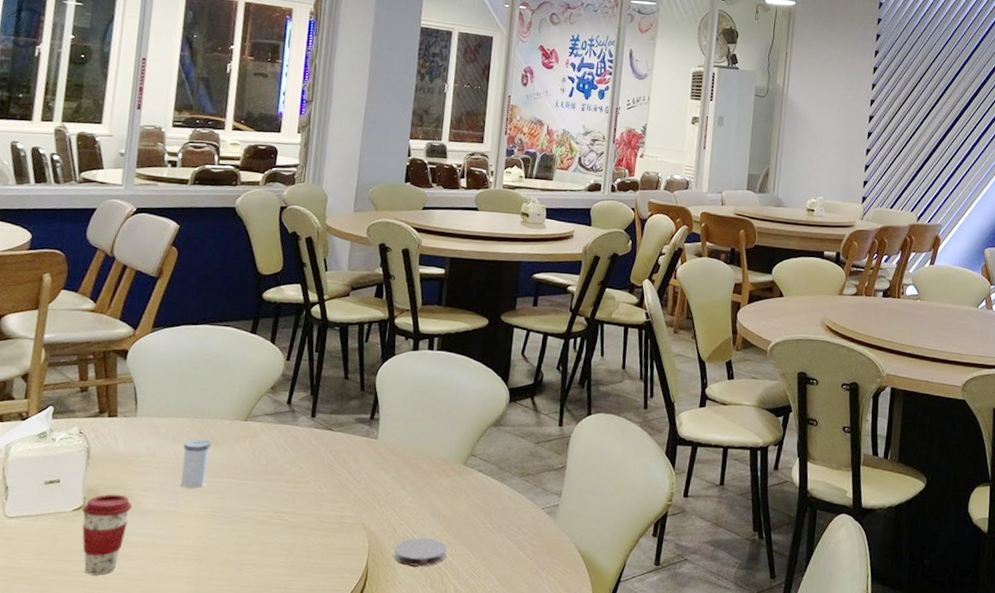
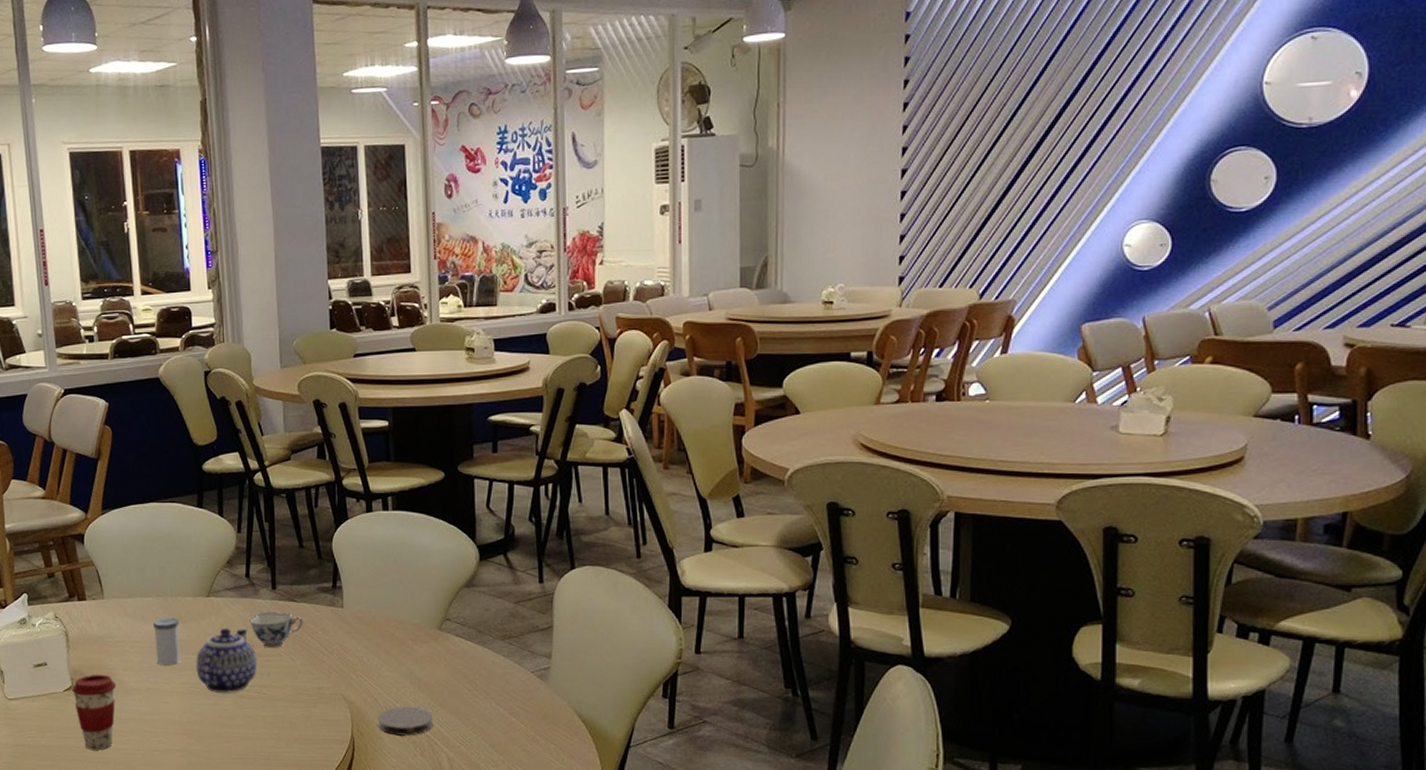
teapot: none [220,452,285,519] -> present [196,628,258,693]
teacup: none [283,439,337,476] -> present [250,612,303,649]

